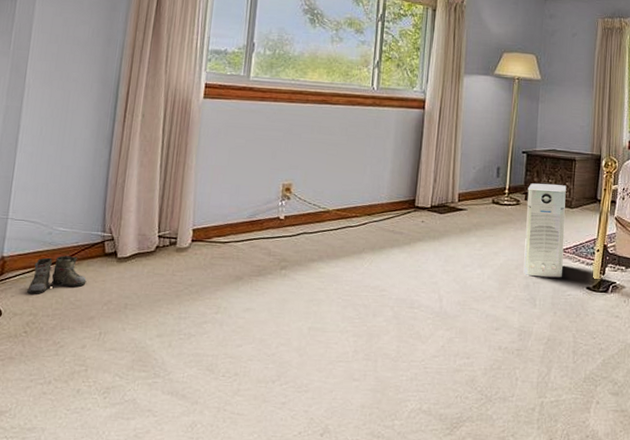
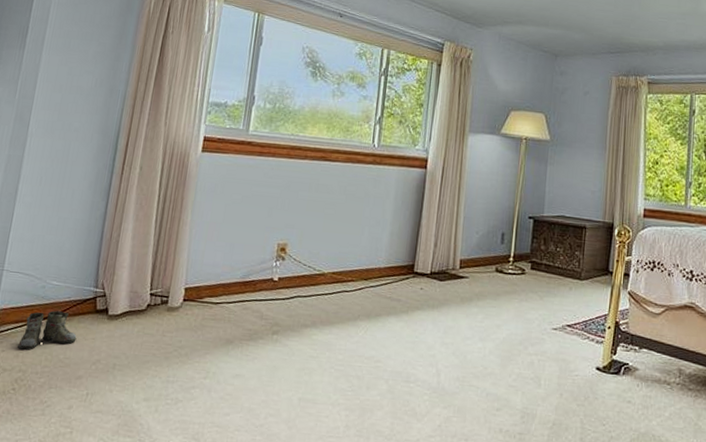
air purifier: present [523,183,566,278] -> none [527,251,576,356]

